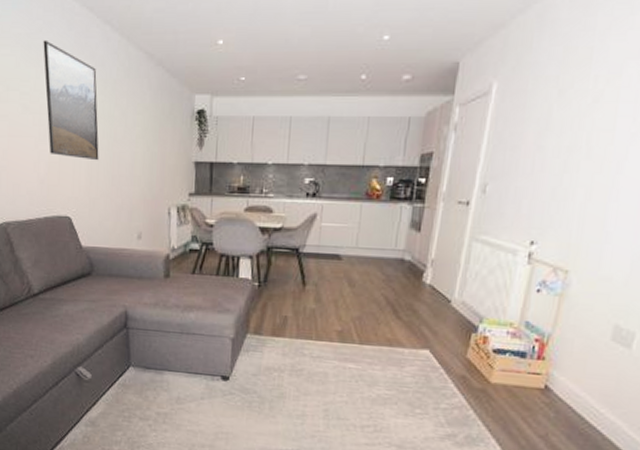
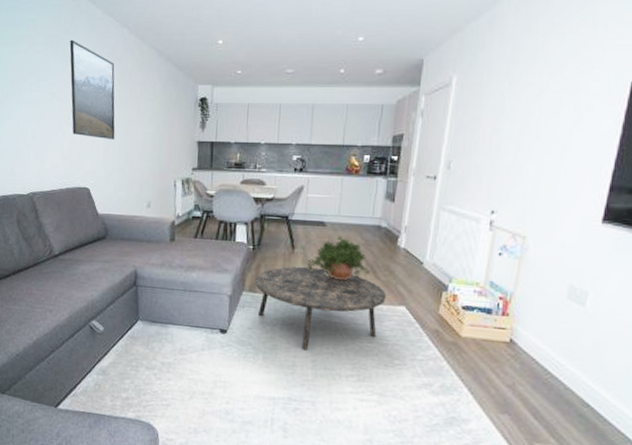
coffee table: none [260,305,409,399] -> present [254,266,387,351]
potted plant: none [318,271,393,320] -> present [306,236,372,280]

